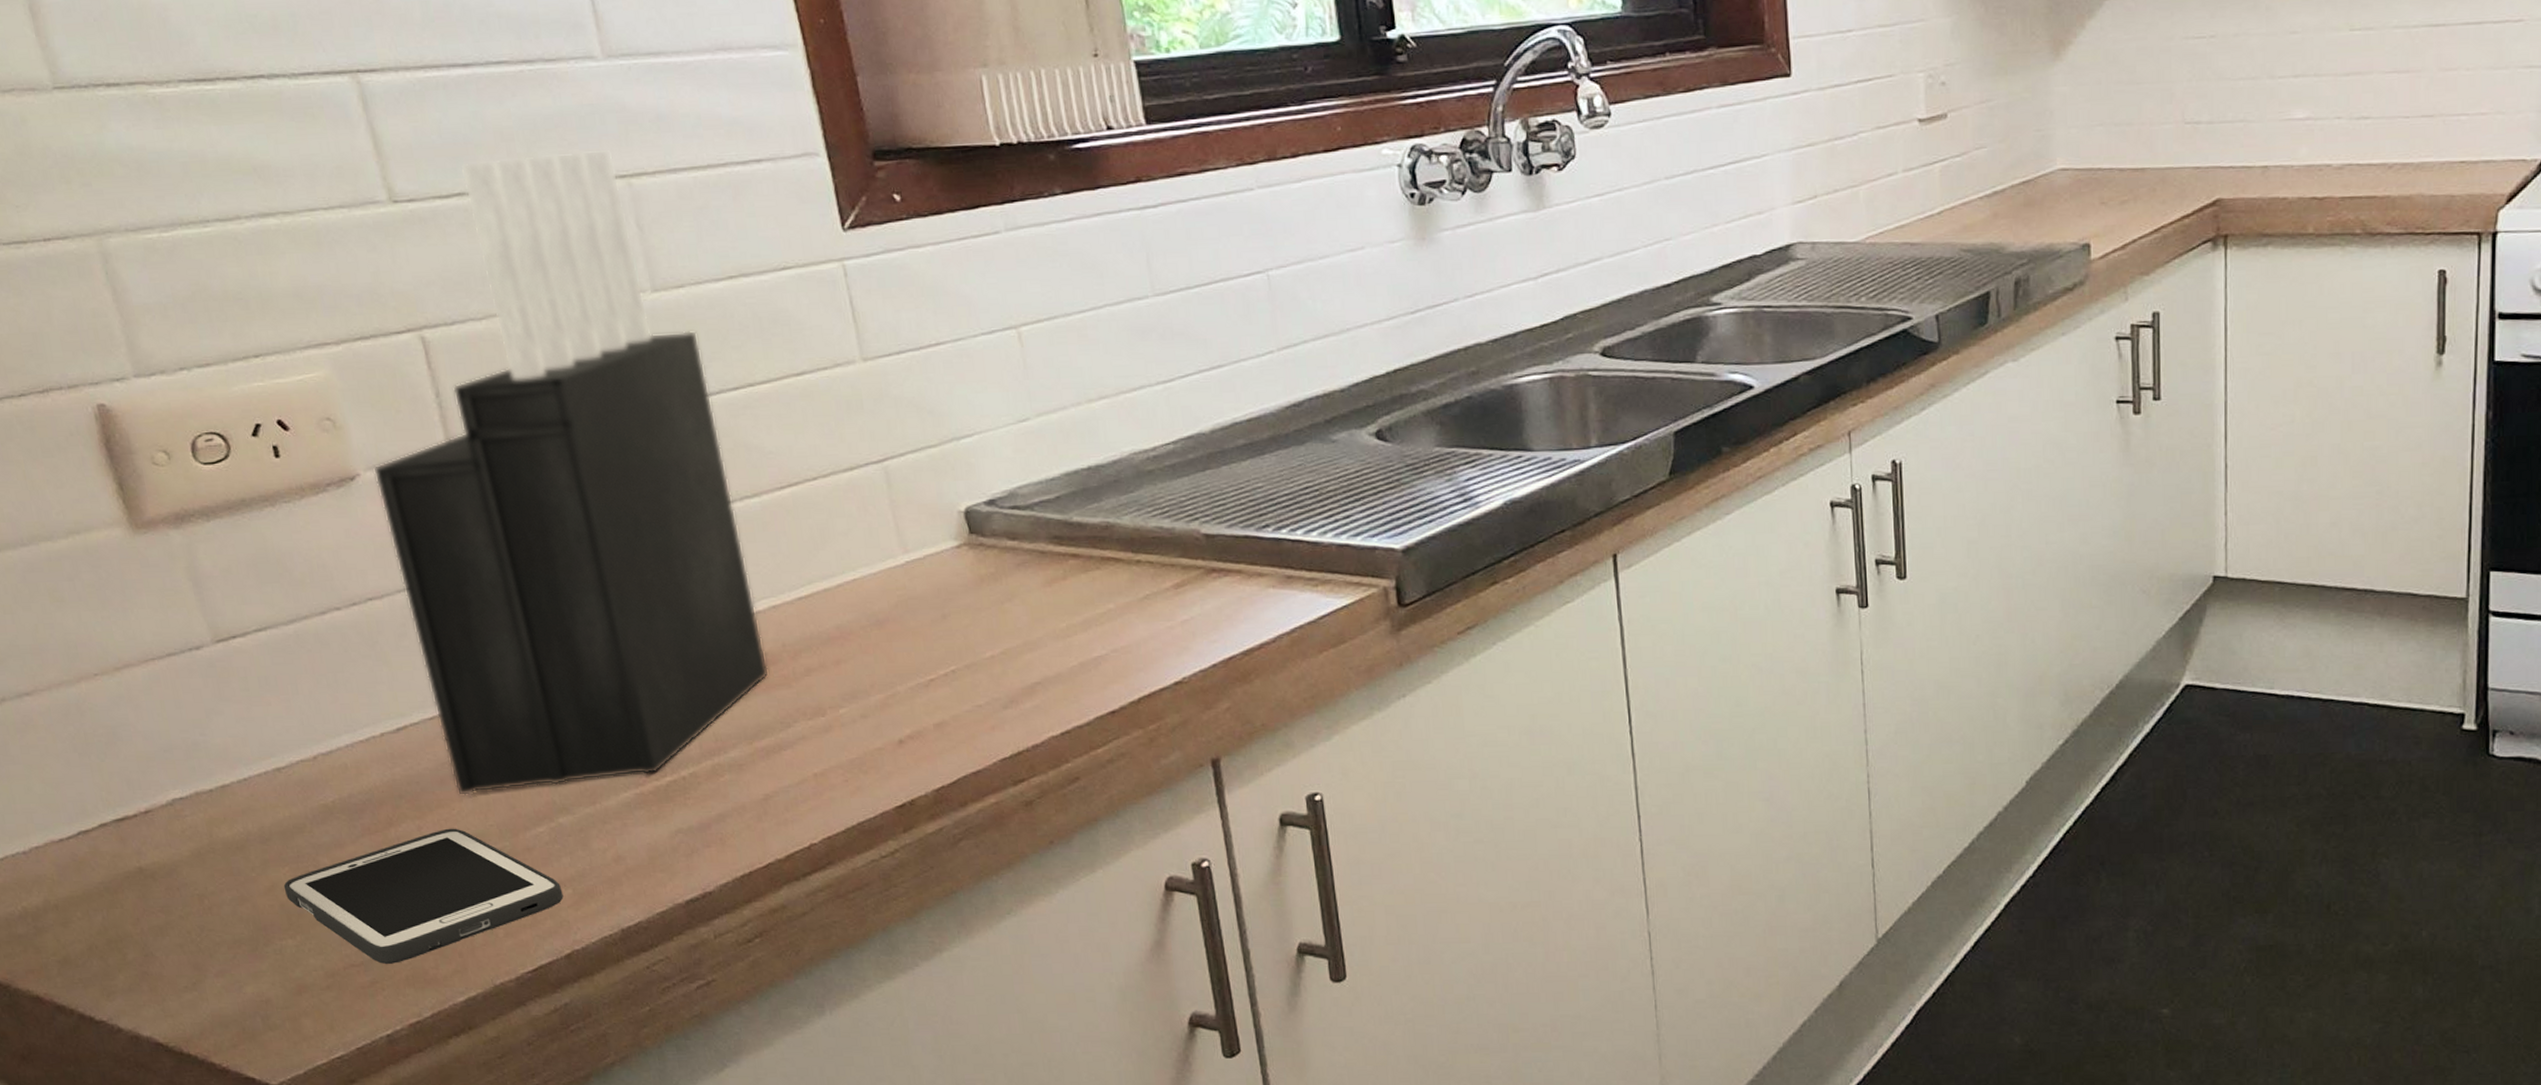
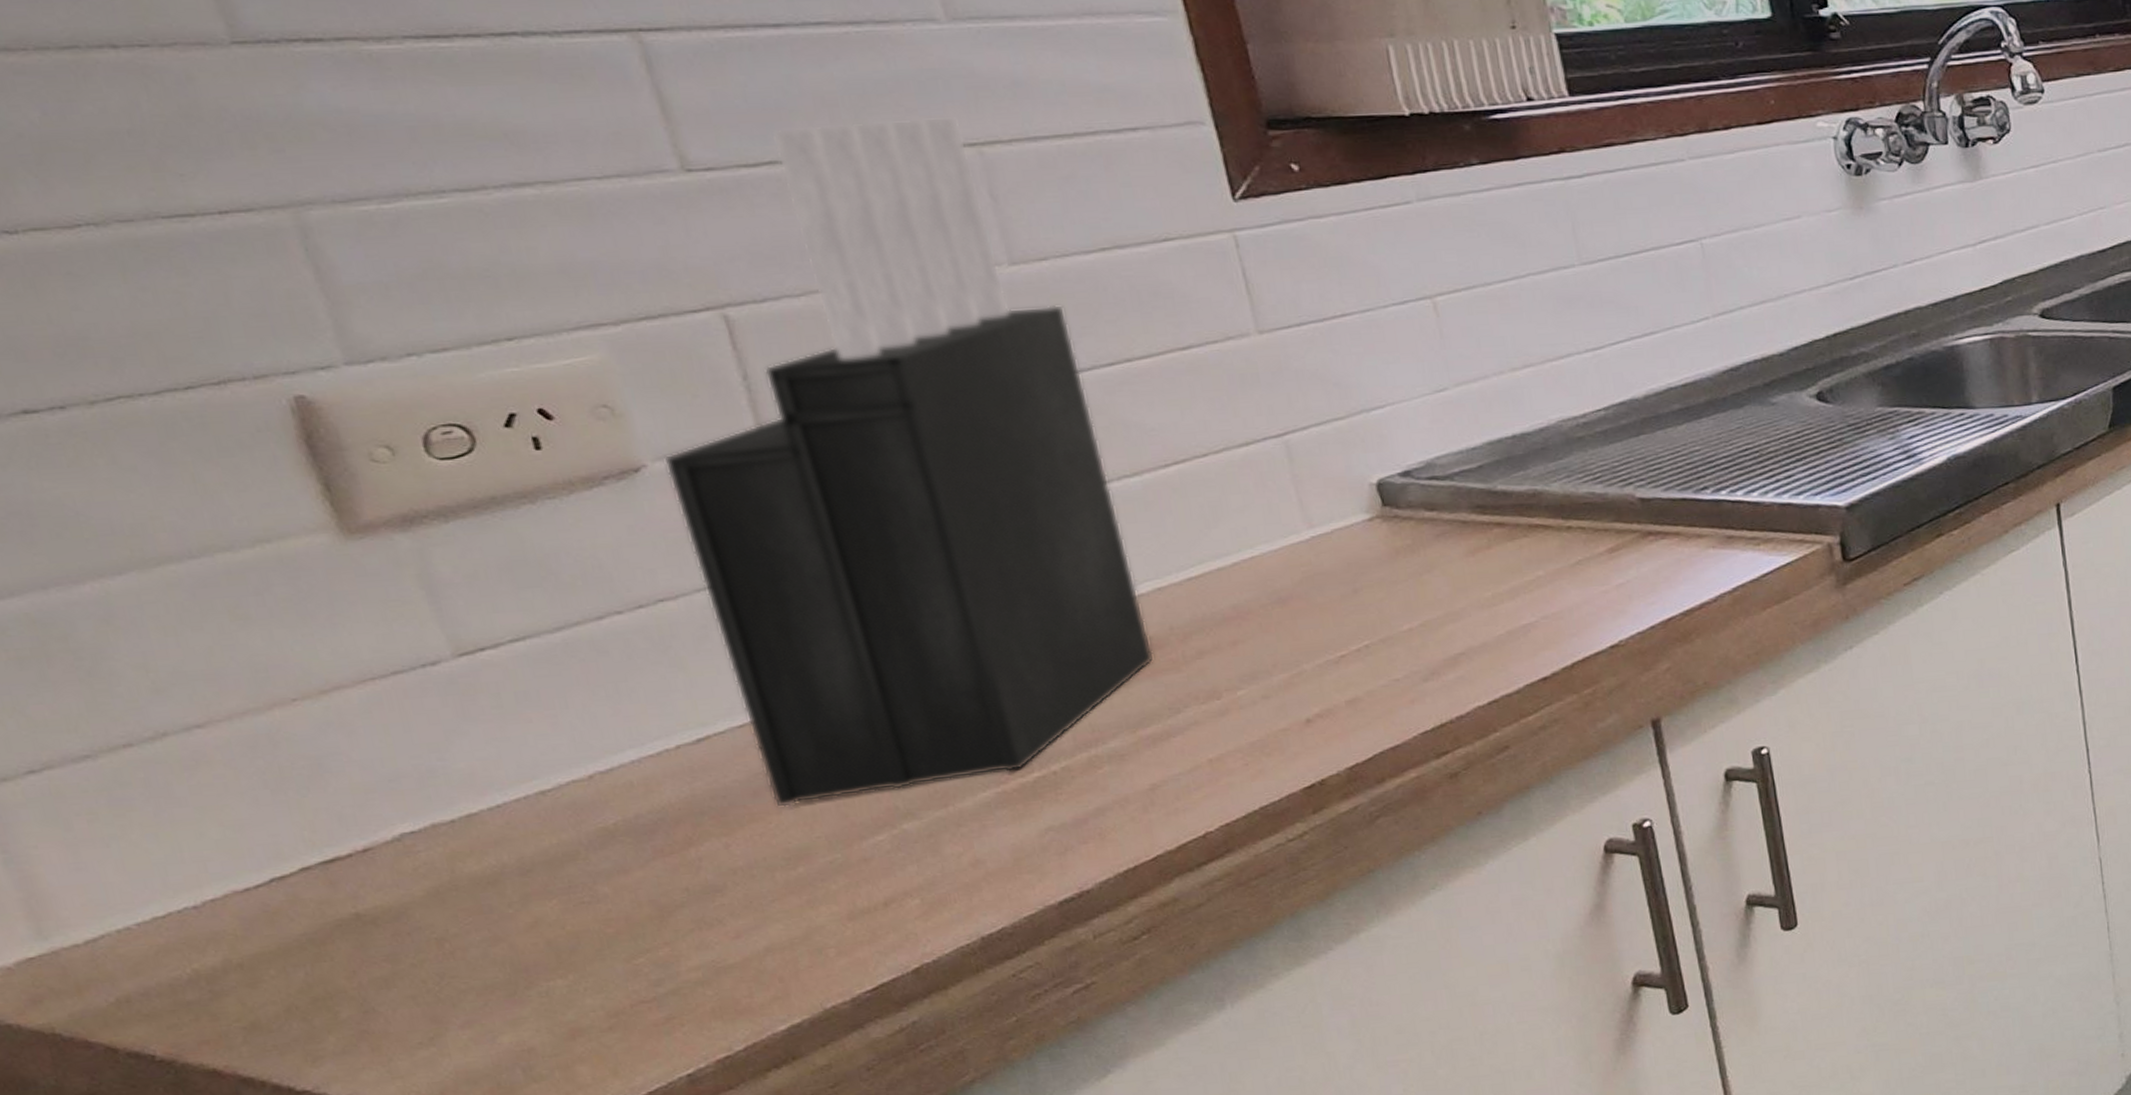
cell phone: present [283,828,564,964] -> none [550,843,910,997]

